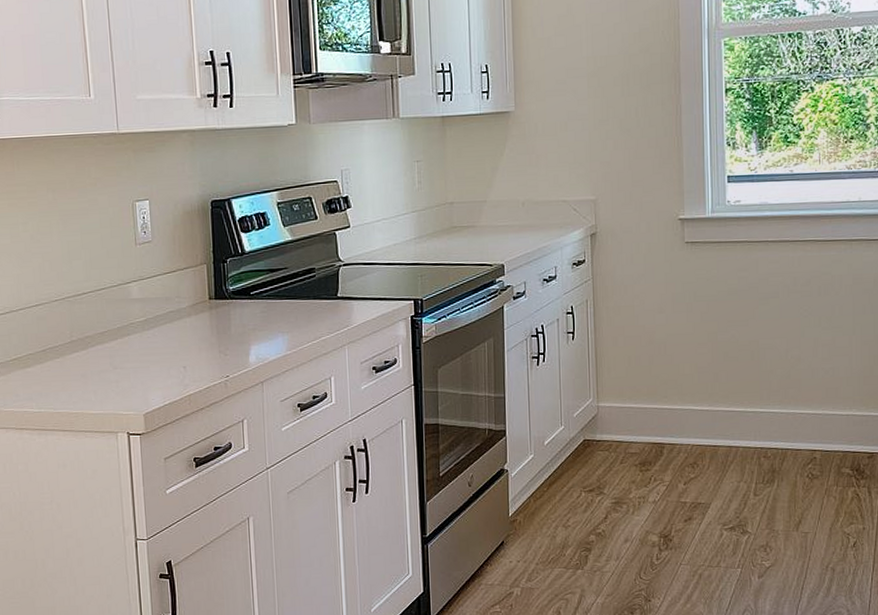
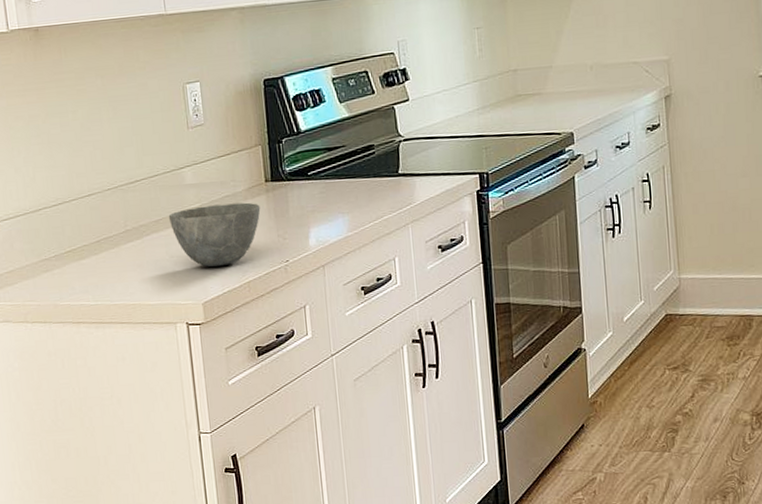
bowl: none [113,318,204,379] -> present [168,202,261,267]

